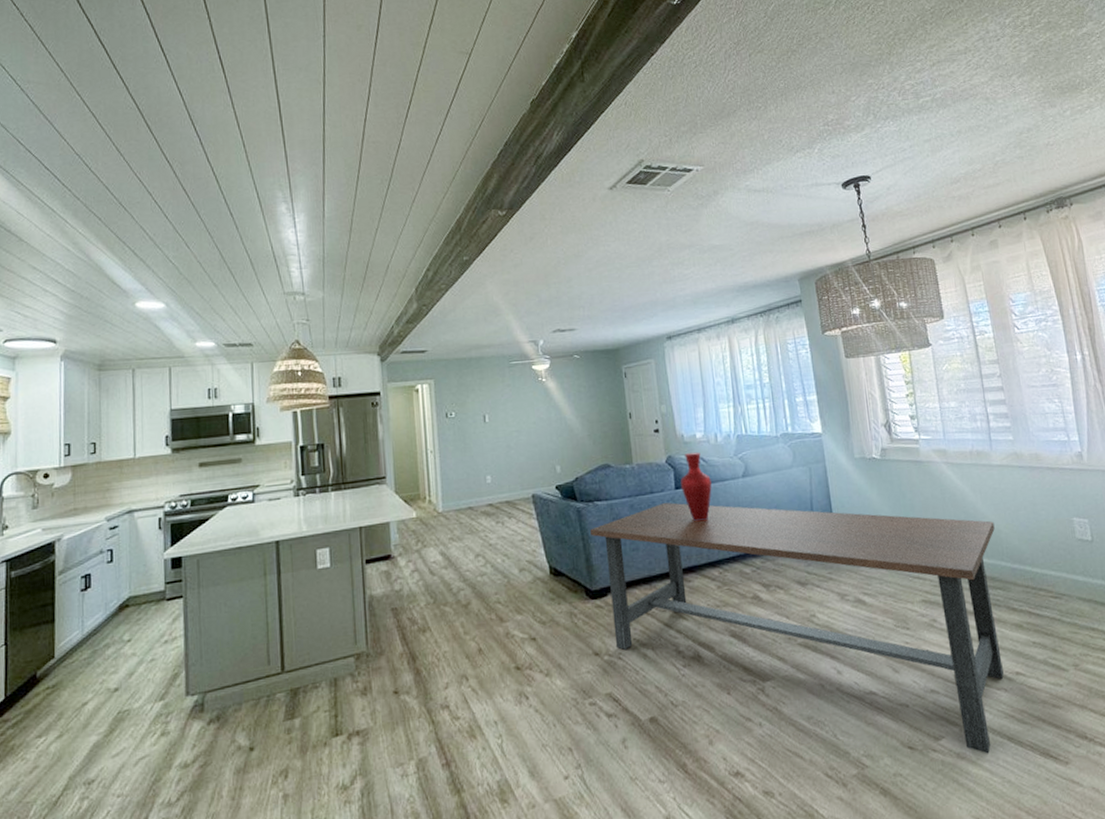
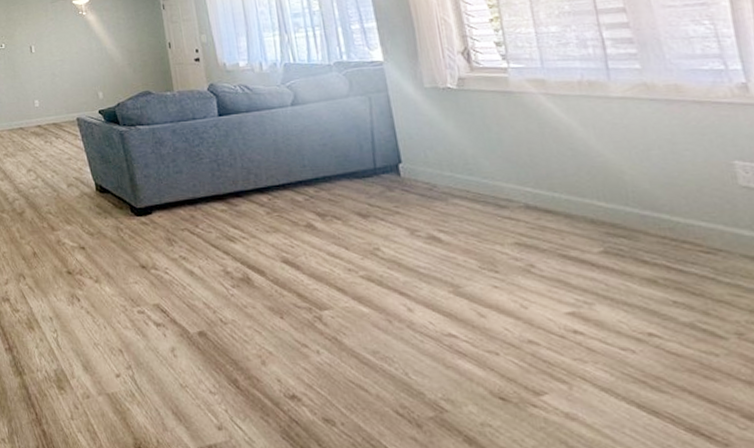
dining table: present [590,502,1004,754] -> none [133,129,631,419]
vase: present [680,452,712,522] -> none [224,80,258,148]

